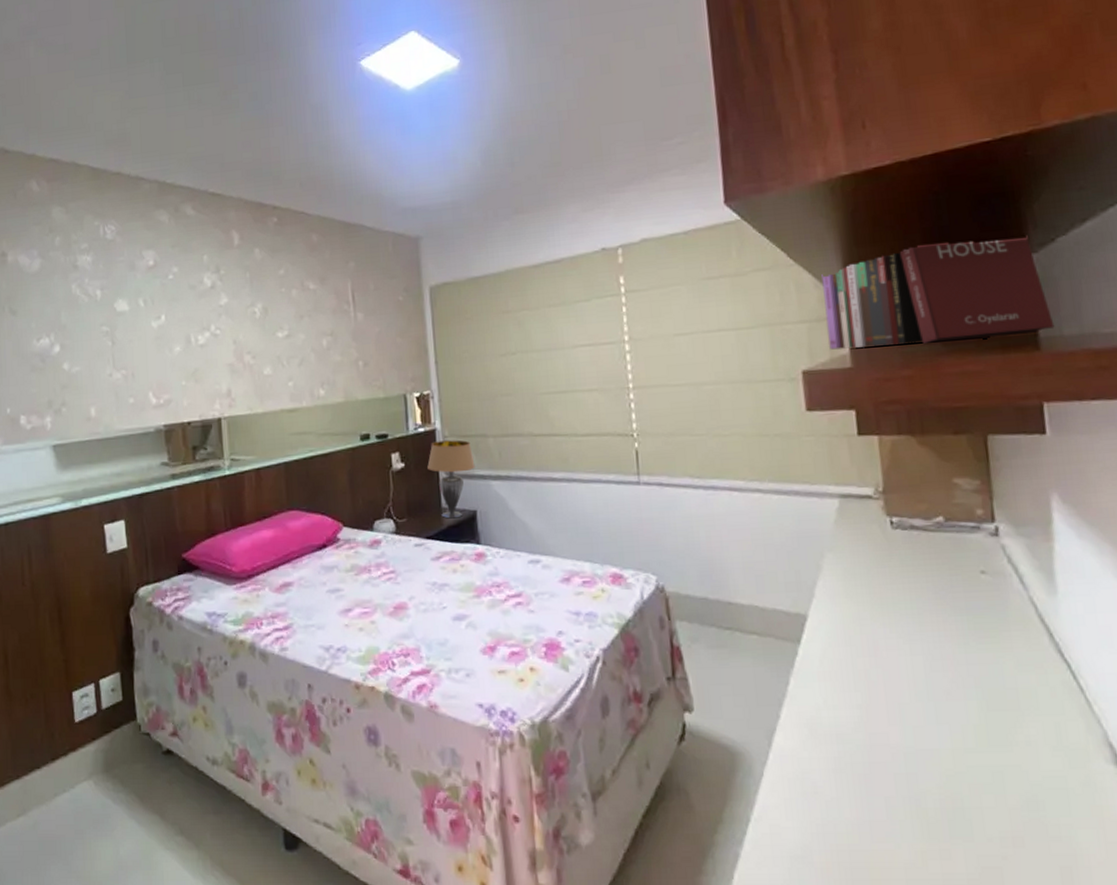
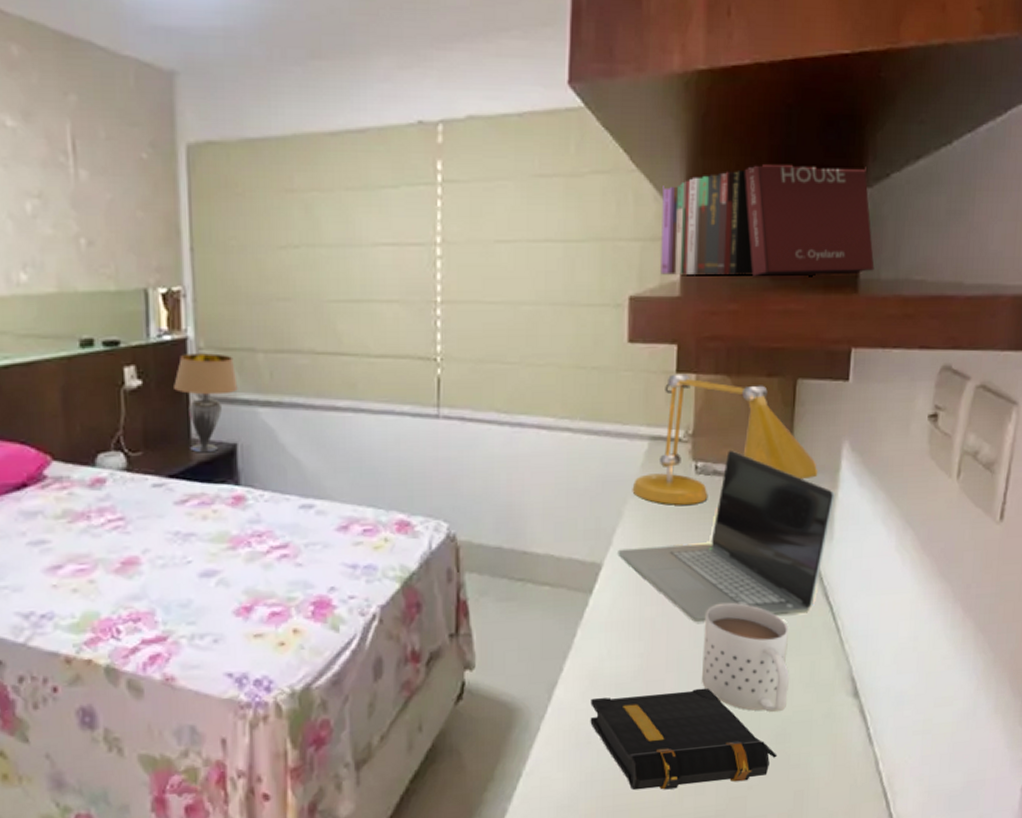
book: none [812,744,1032,851] -> present [590,687,777,791]
laptop: none [821,505,1052,675] -> present [618,450,836,622]
table lamp: none [828,435,1028,559] -> present [632,373,818,505]
mug: none [923,656,1034,776] -> present [702,602,790,713]

